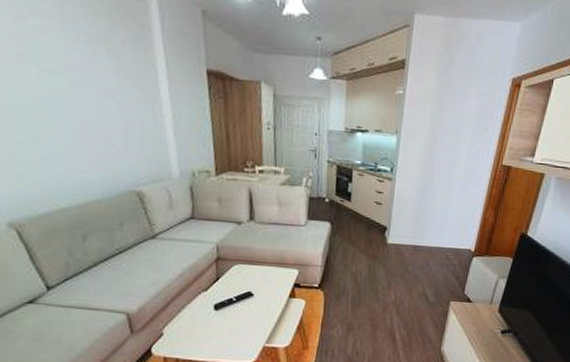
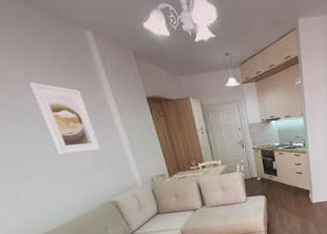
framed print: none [61,20,134,124] -> present [30,82,100,155]

